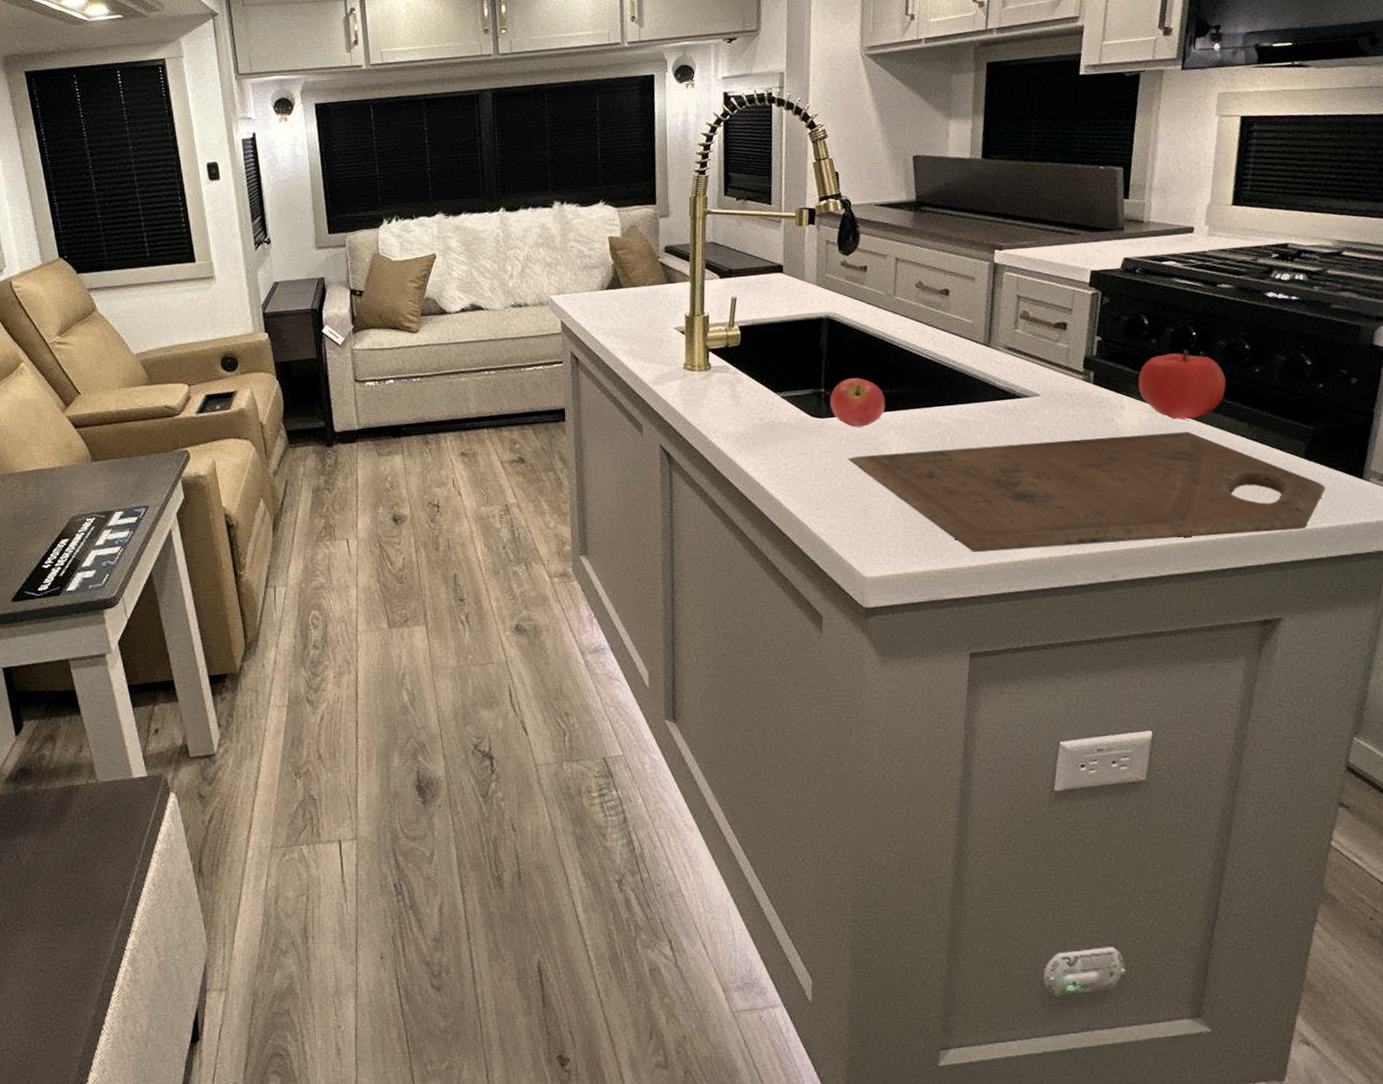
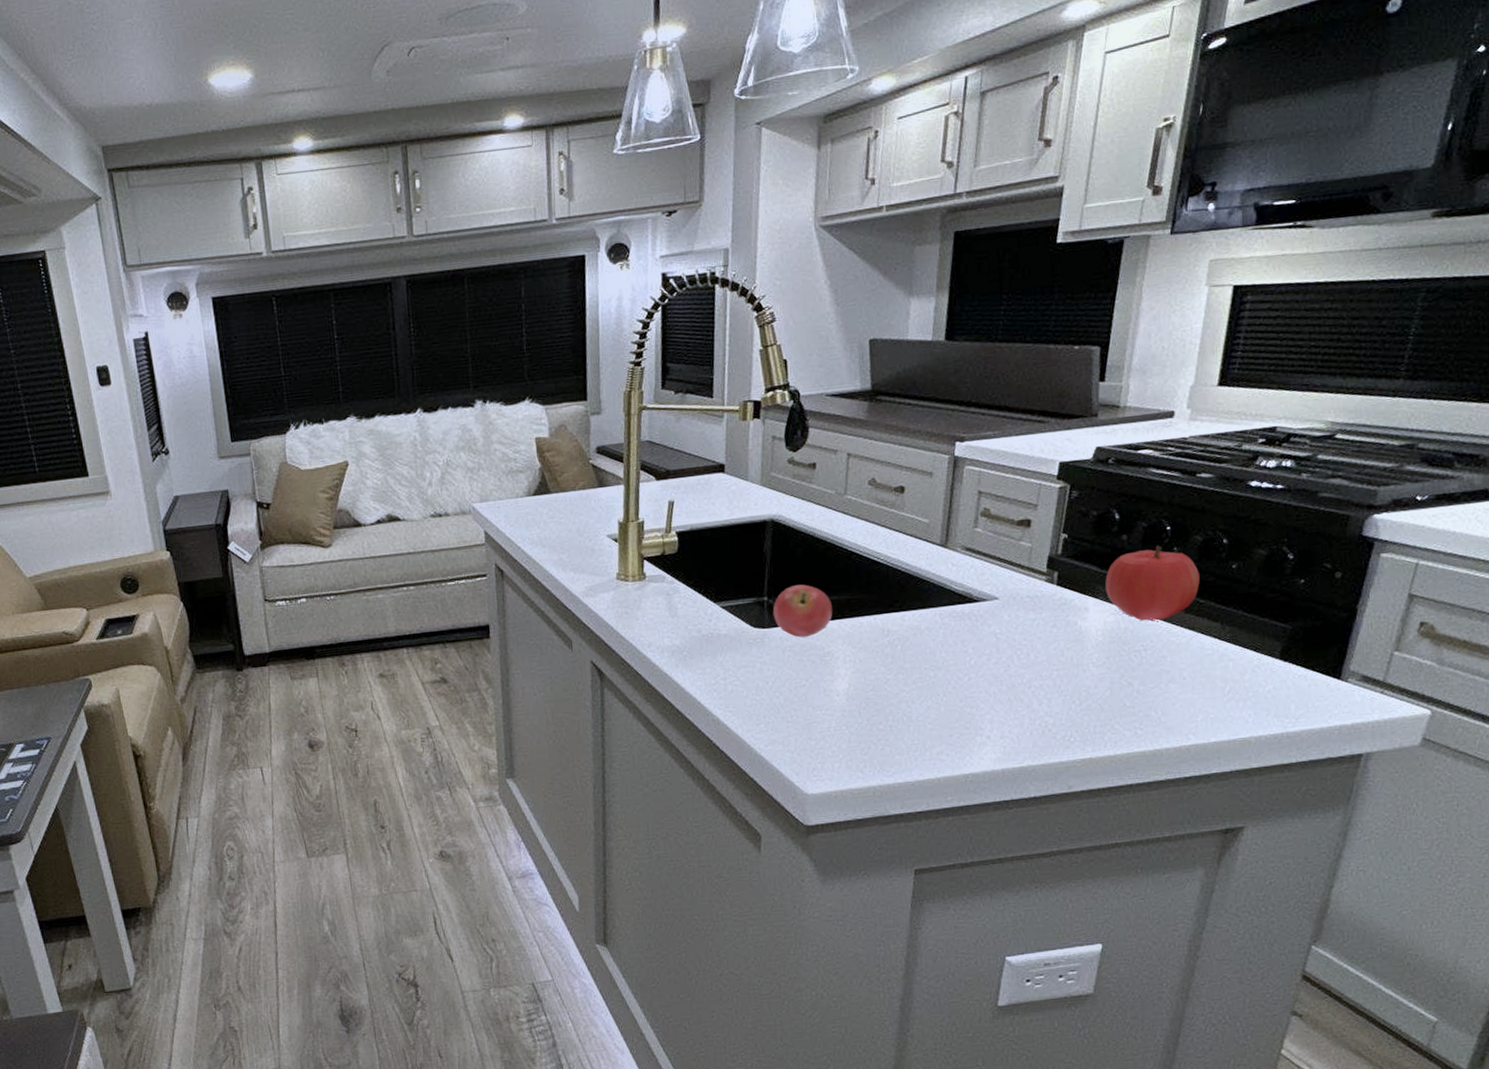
cutting board: present [847,431,1326,553] -> none [790,633,1301,767]

